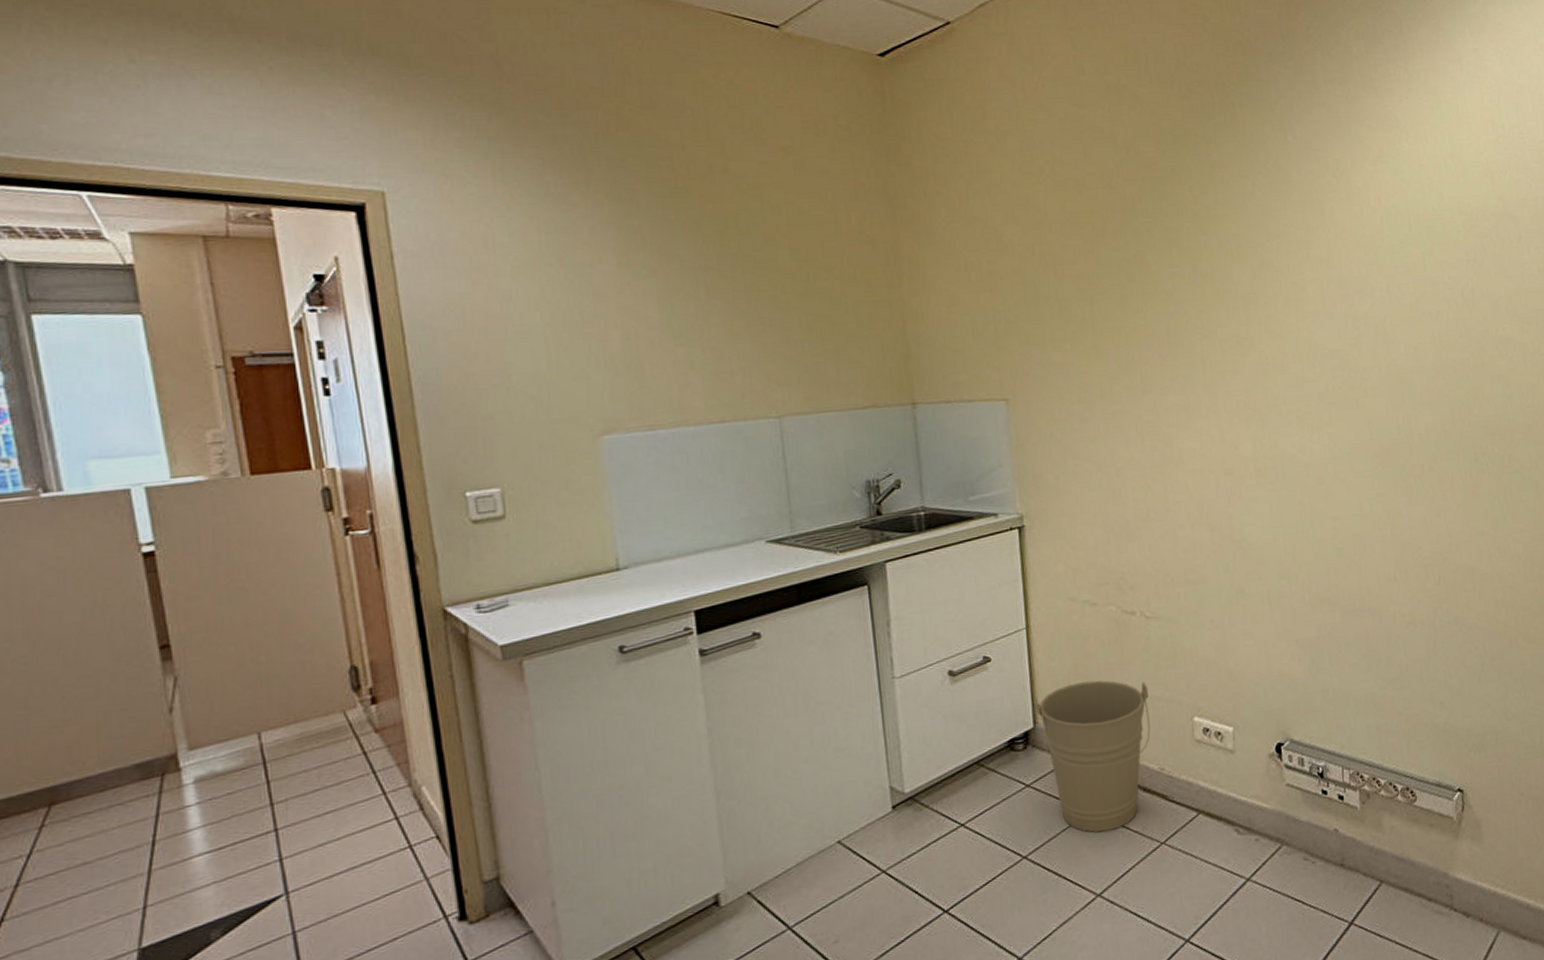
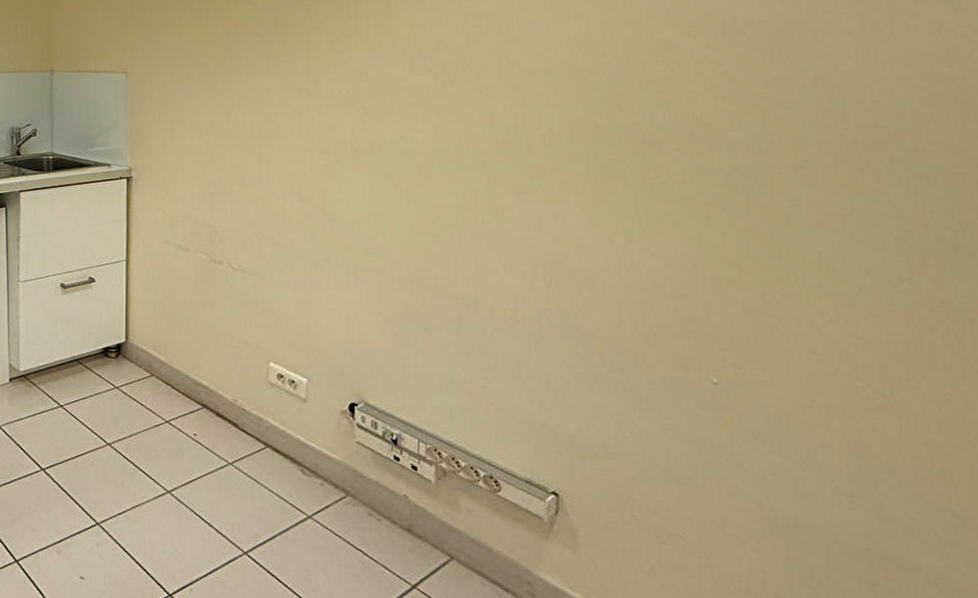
bucket: present [1034,680,1151,833] -> none [128,313,229,441]

